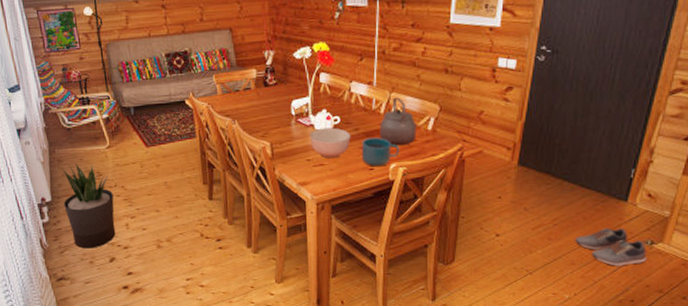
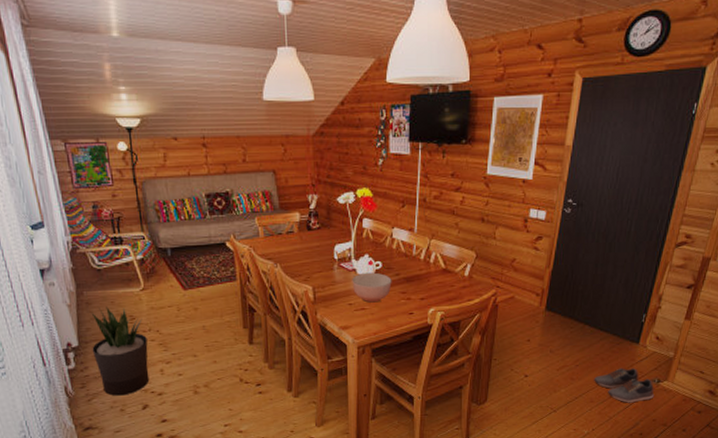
cup: present [361,137,400,167] -> none [401,283,438,312]
tea kettle: present [380,97,417,146] -> none [420,244,454,291]

